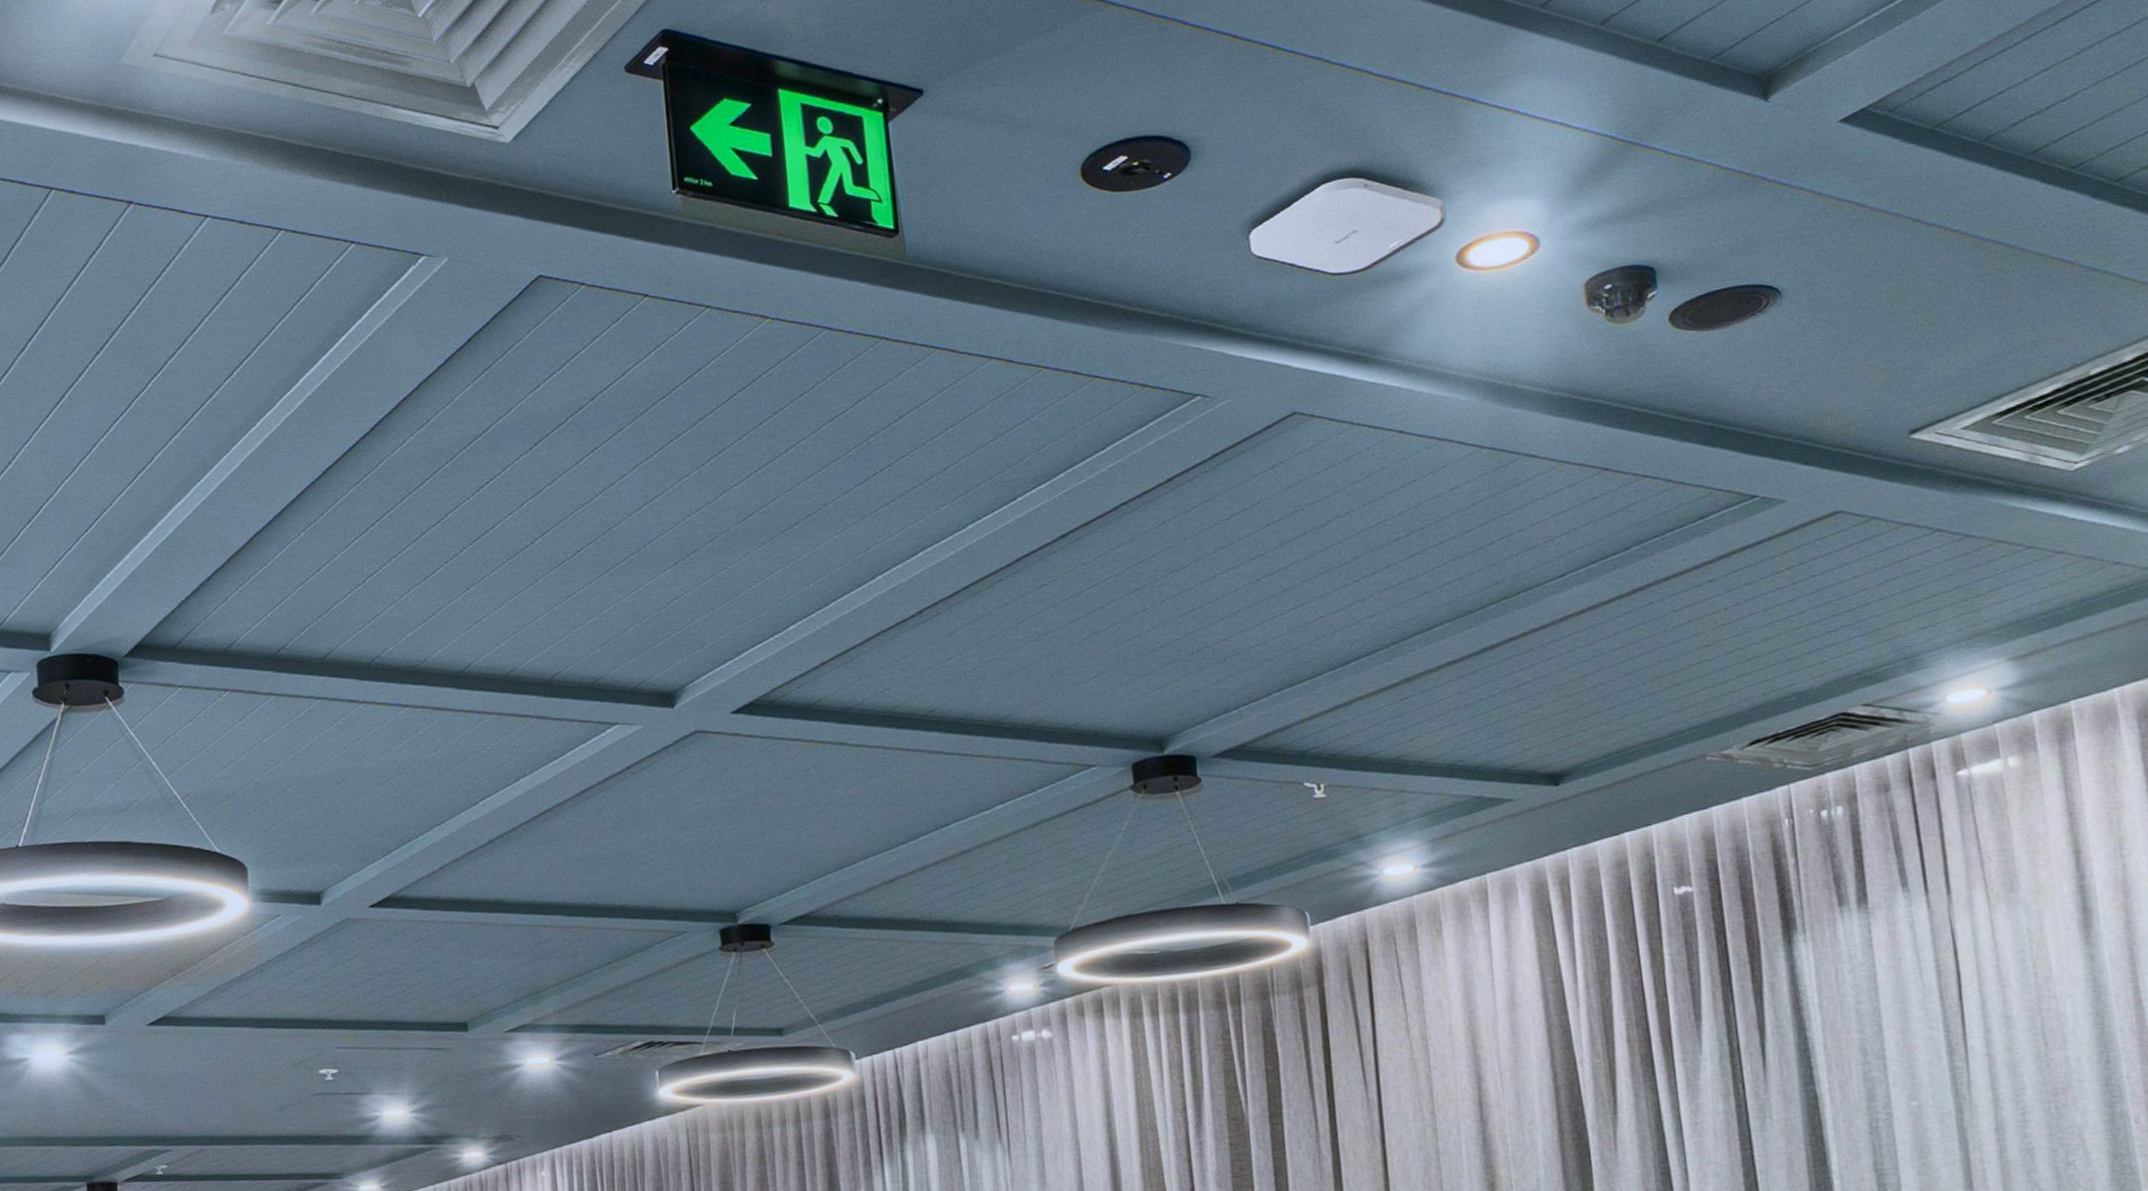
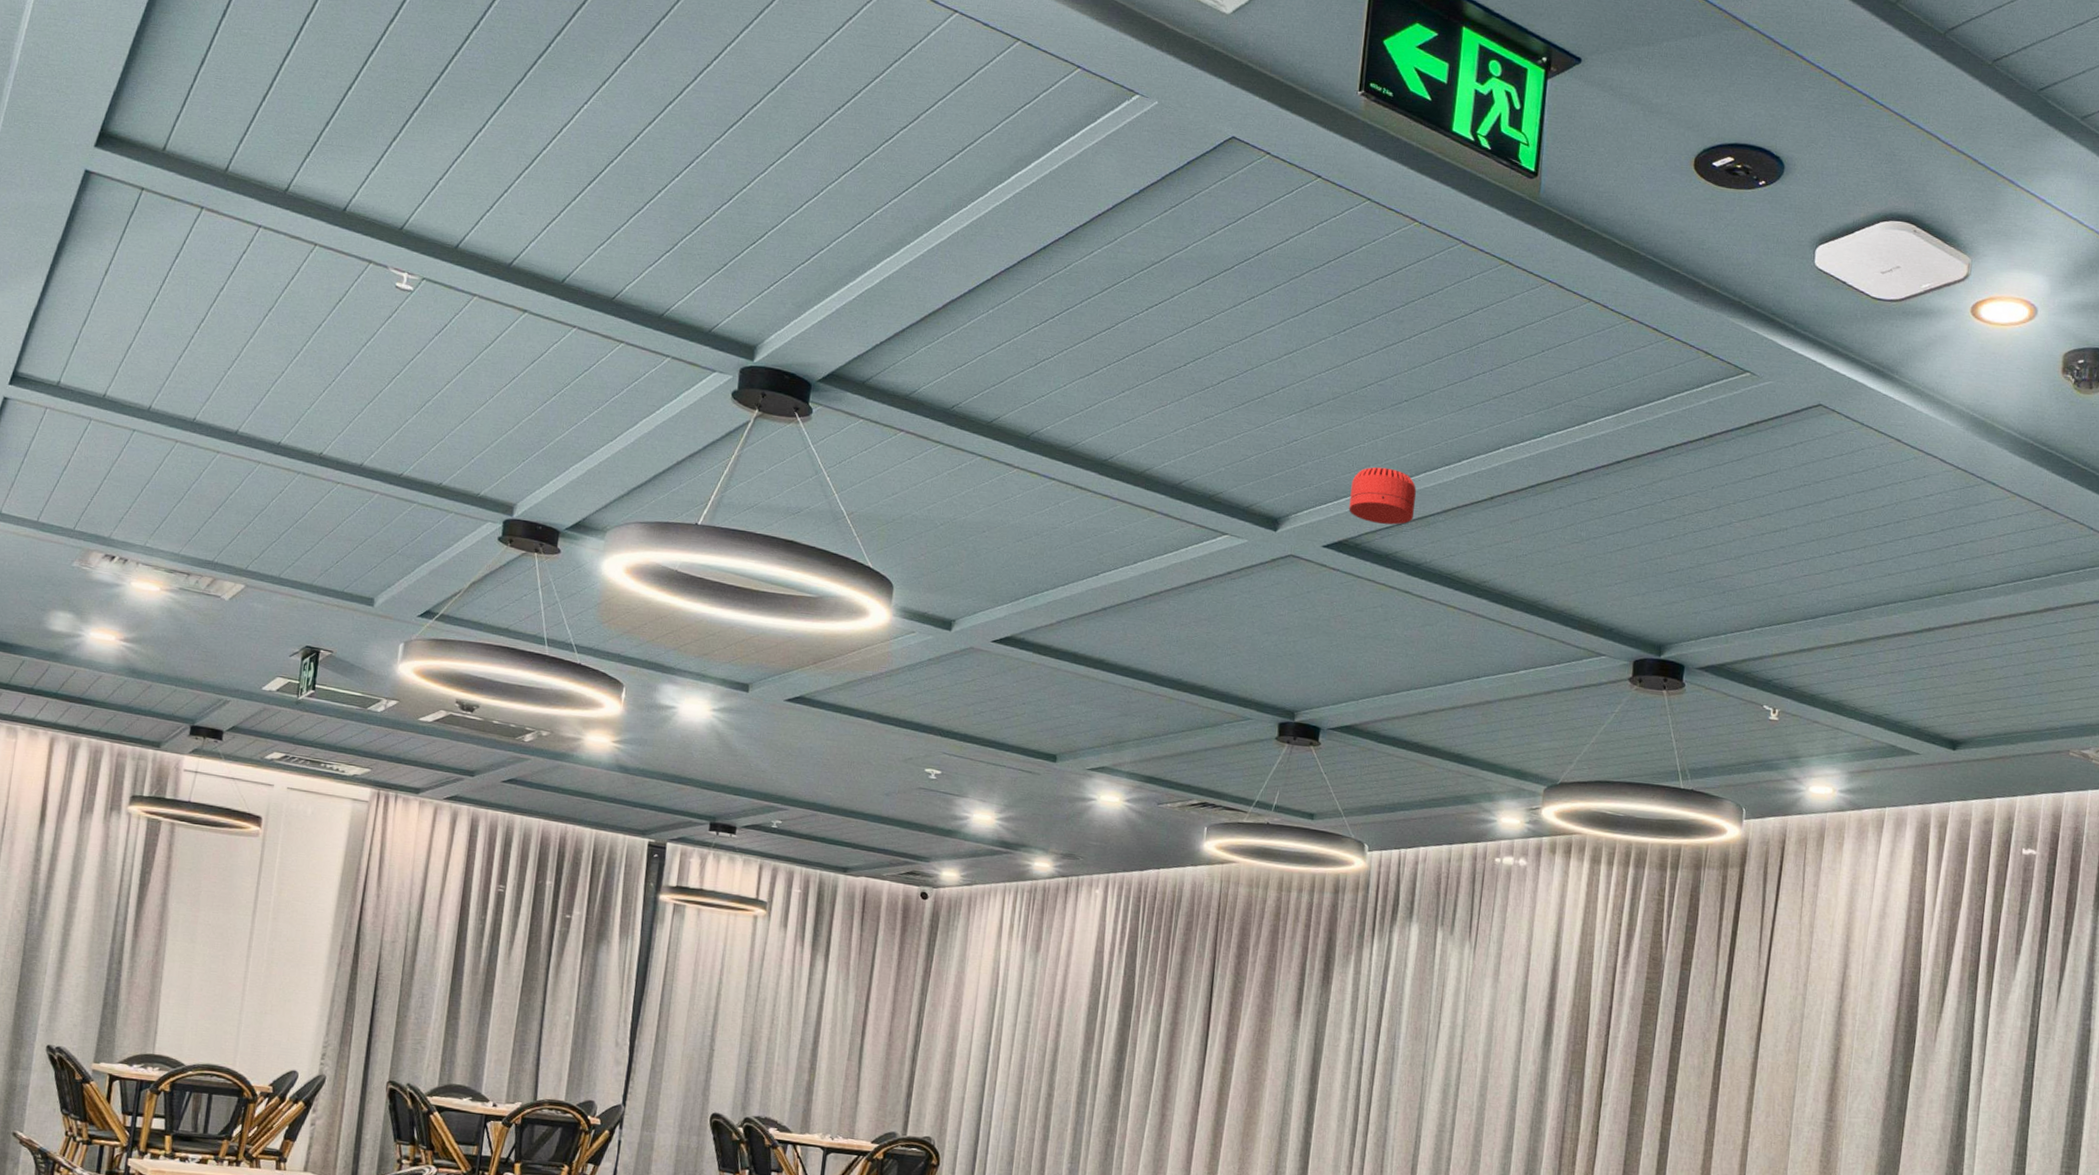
smoke detector: none [751,605,832,673] -> present [1349,467,1416,525]

